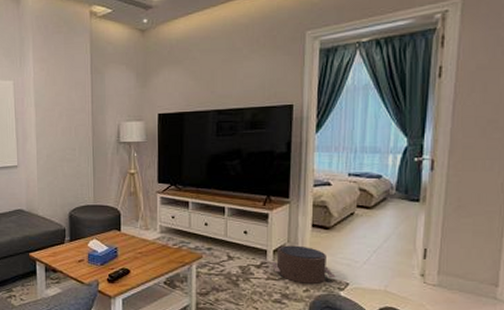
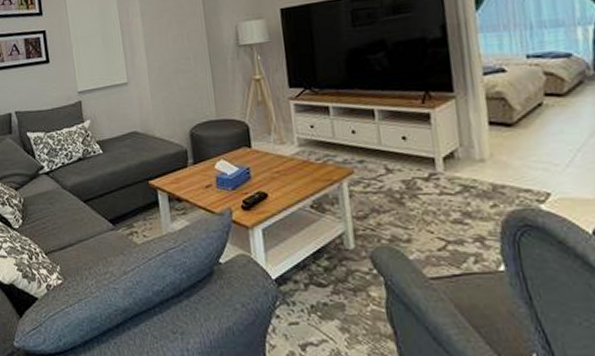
pouf: present [271,245,336,284] -> none [442,149,532,197]

